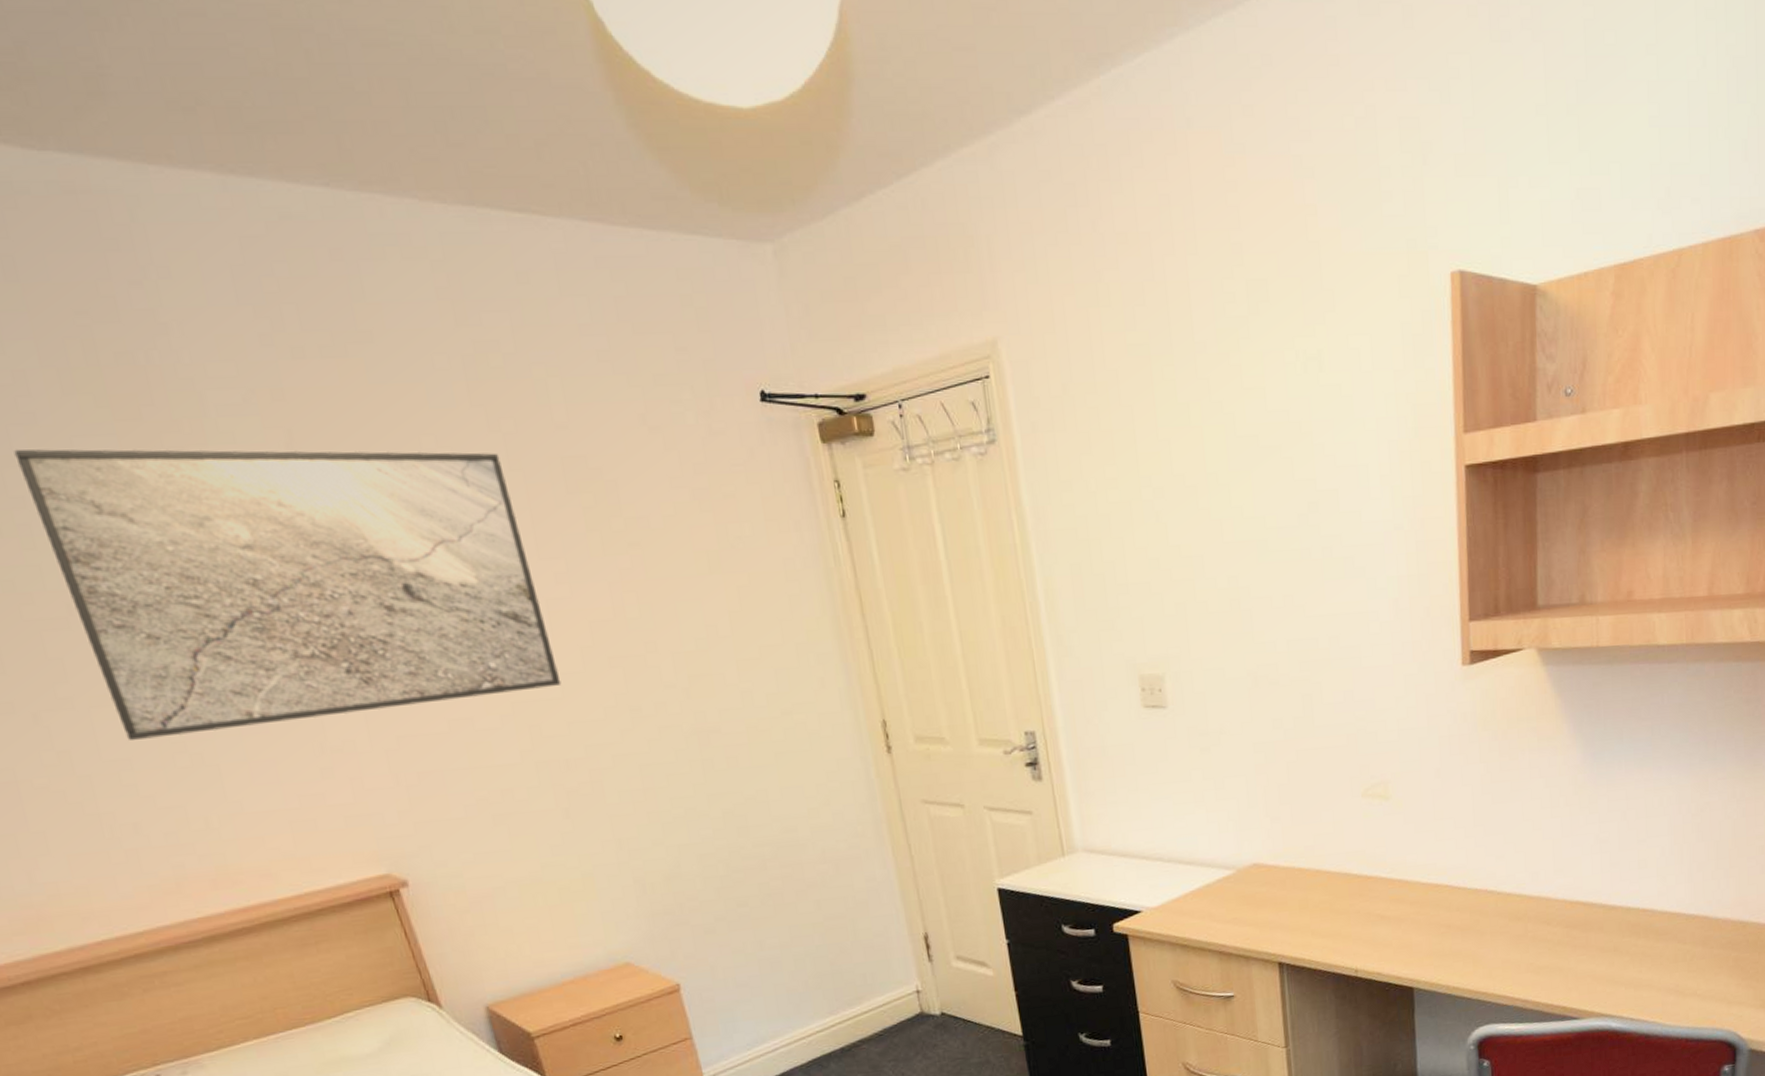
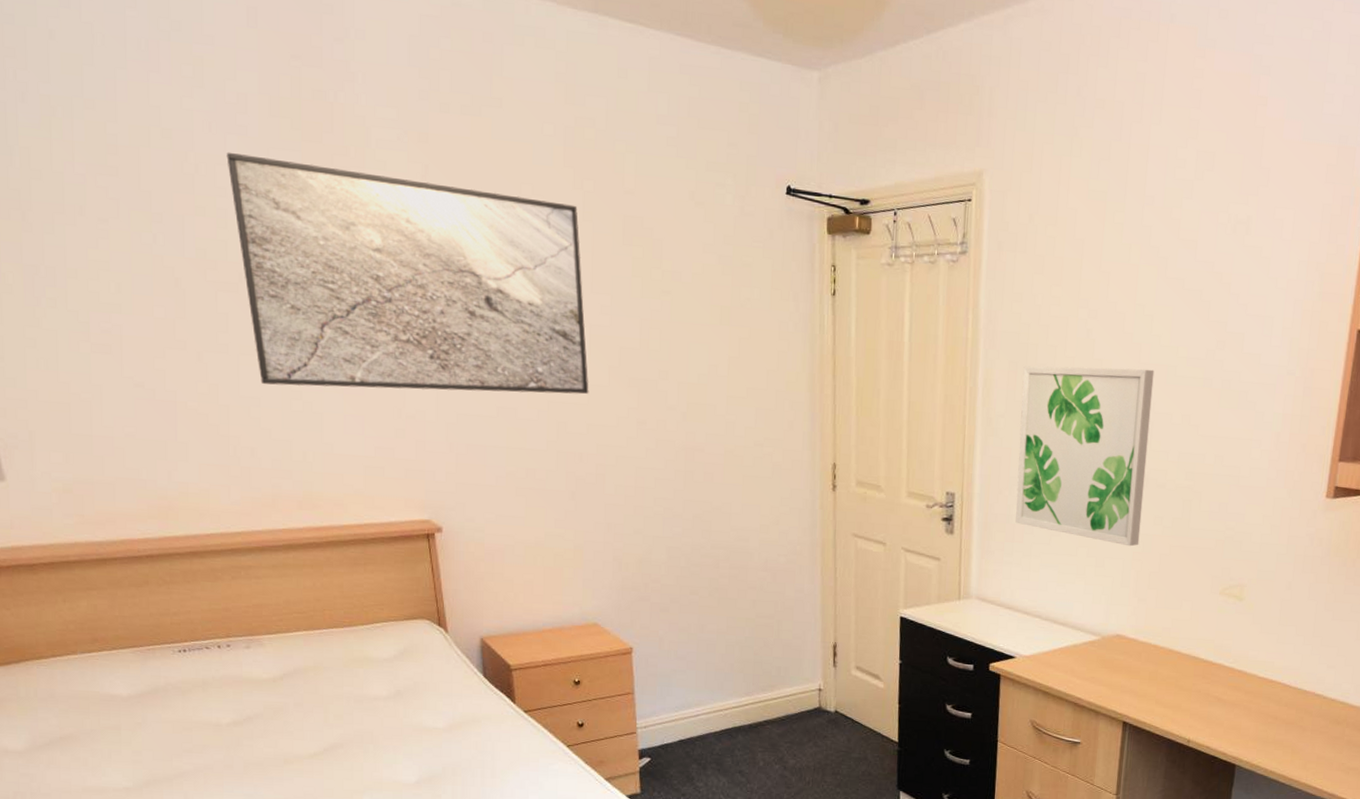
wall art: none [1089,548,1261,760] -> present [1015,366,1155,547]

